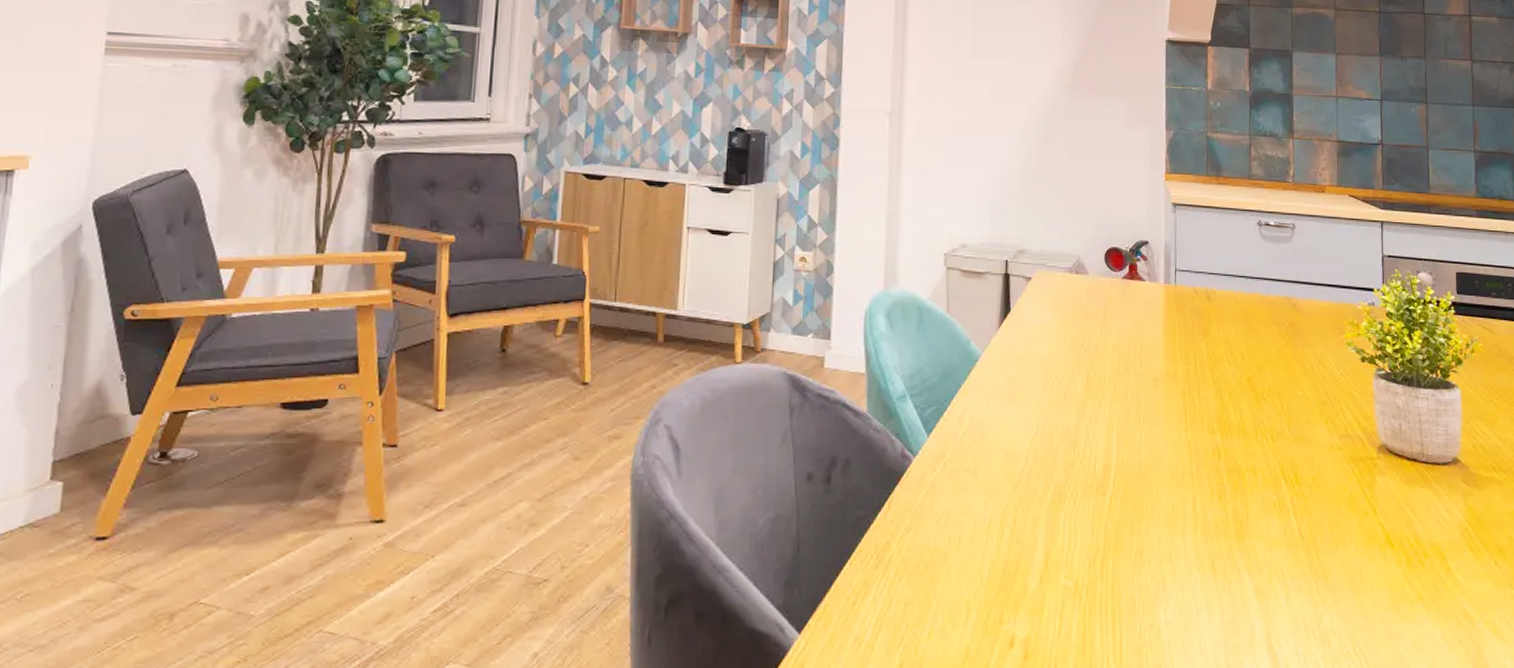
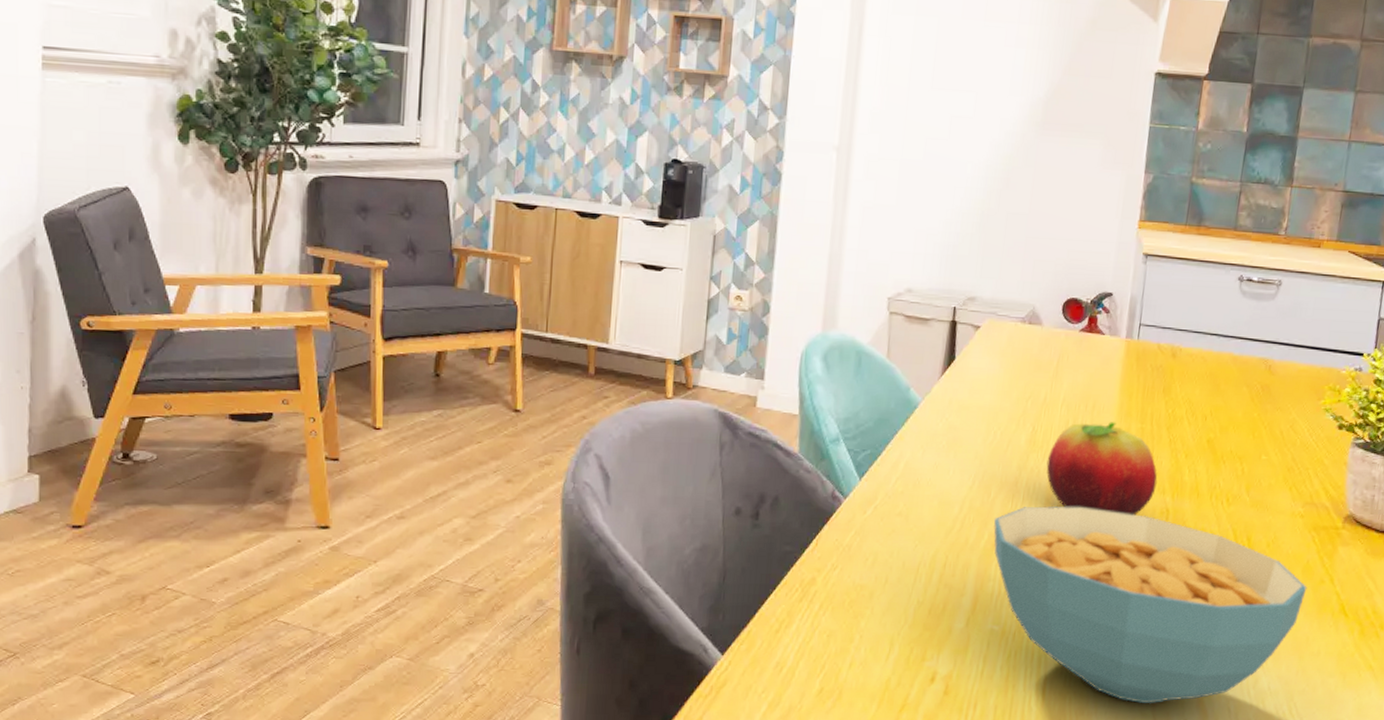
cereal bowl: none [1058,451,1354,653] -> present [993,506,1307,703]
fruit: none [1103,365,1206,458] -> present [1046,422,1158,516]

